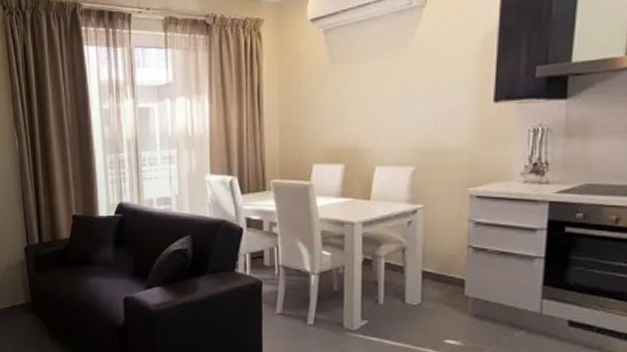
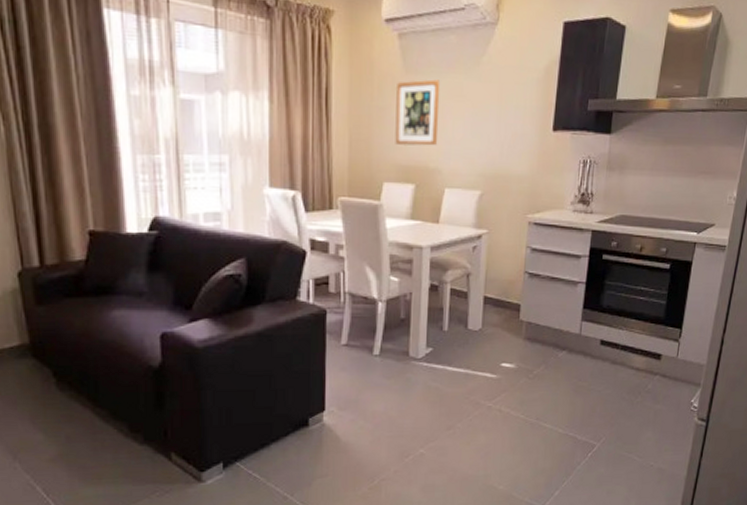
wall art: none [323,66,367,129] -> present [395,79,441,146]

